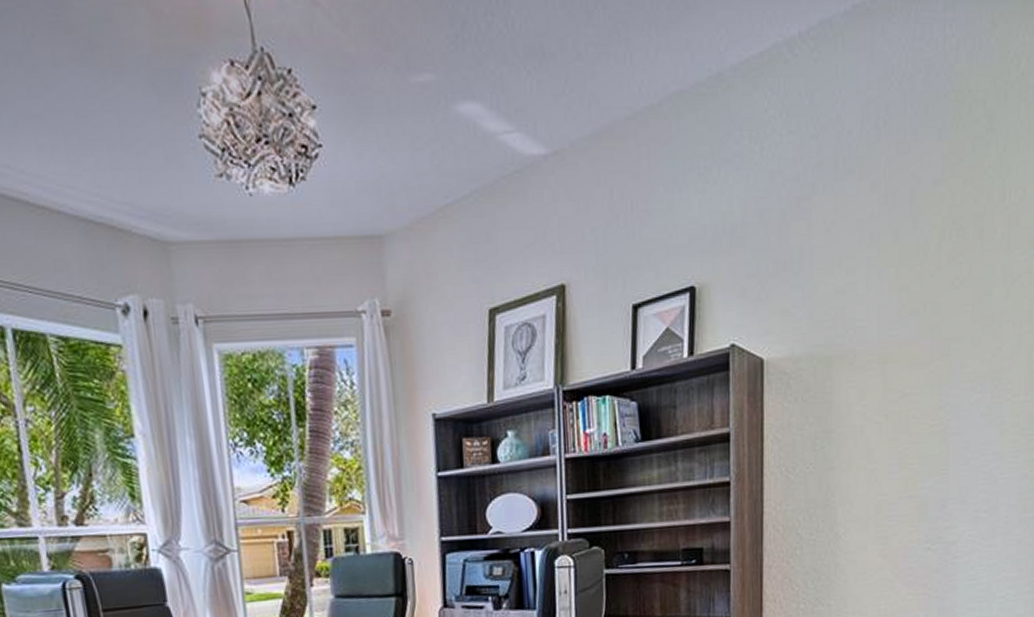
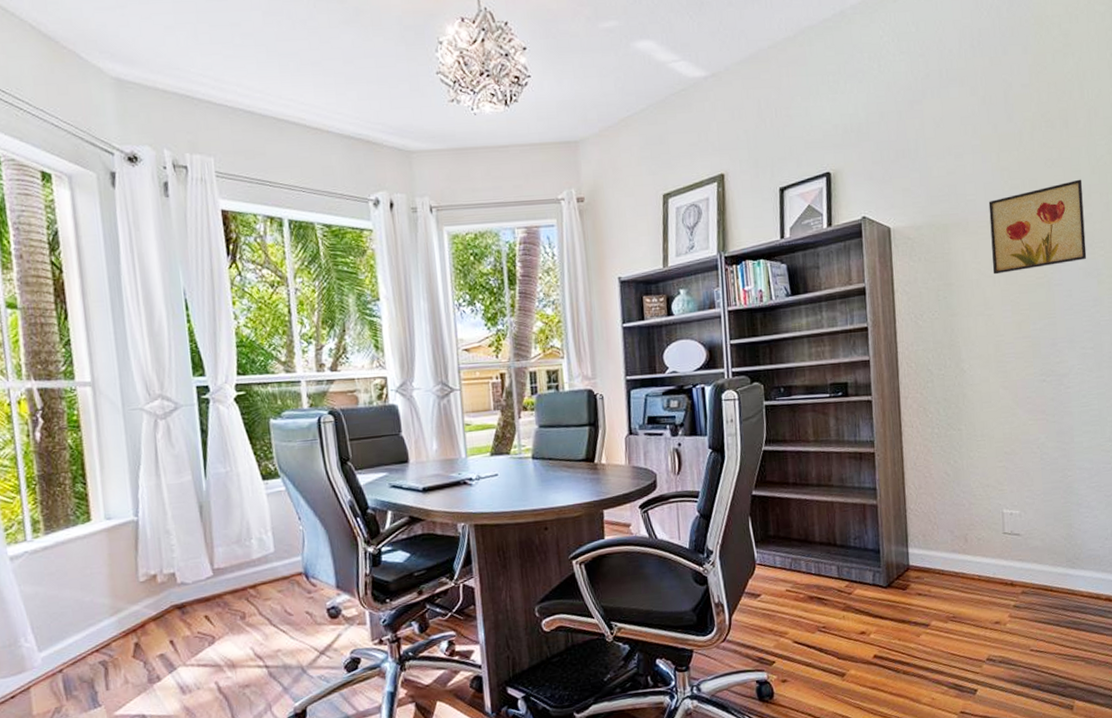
wall art: none [880,304,994,421] -> present [988,179,1087,275]

